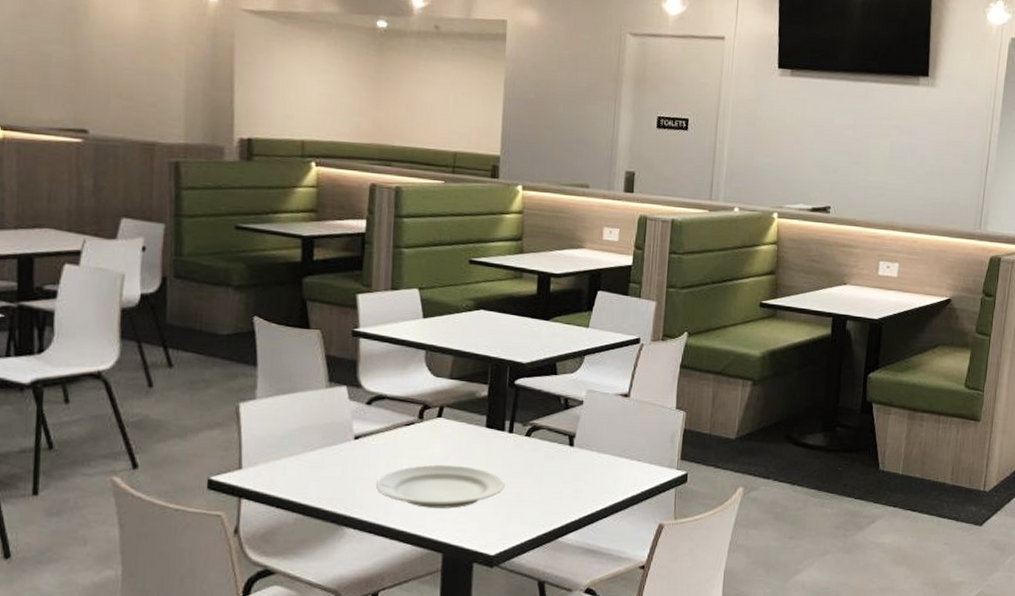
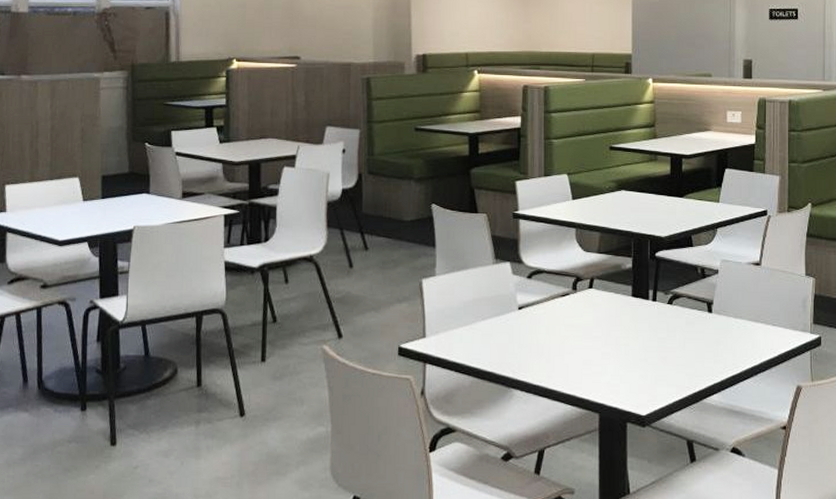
plate: present [375,464,505,508] -> none [537,331,652,372]

